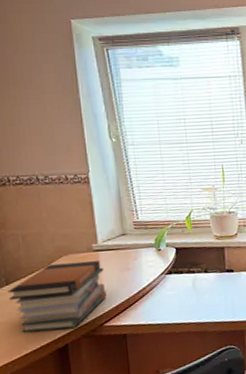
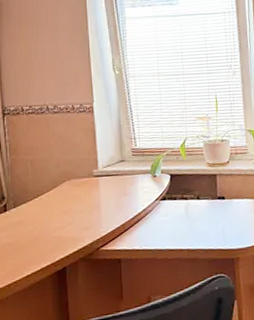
book stack: present [8,260,106,333] -> none [15,185,104,254]

